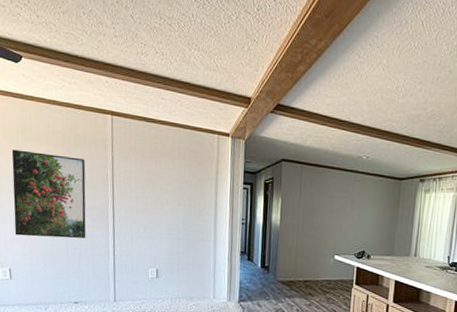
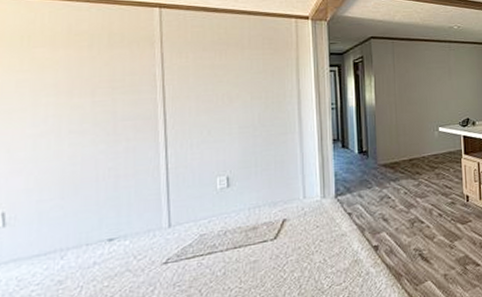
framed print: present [12,149,86,239] -> none [11,58,126,167]

